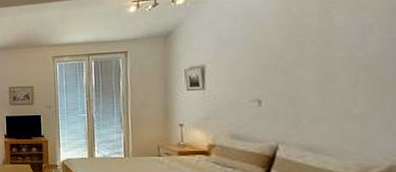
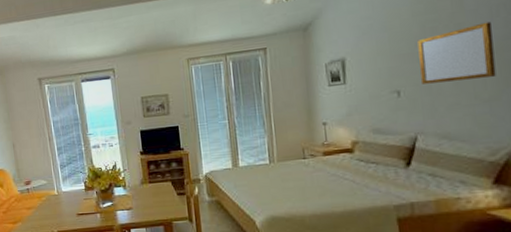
writing board: none [281,39,368,96] -> present [417,21,496,84]

